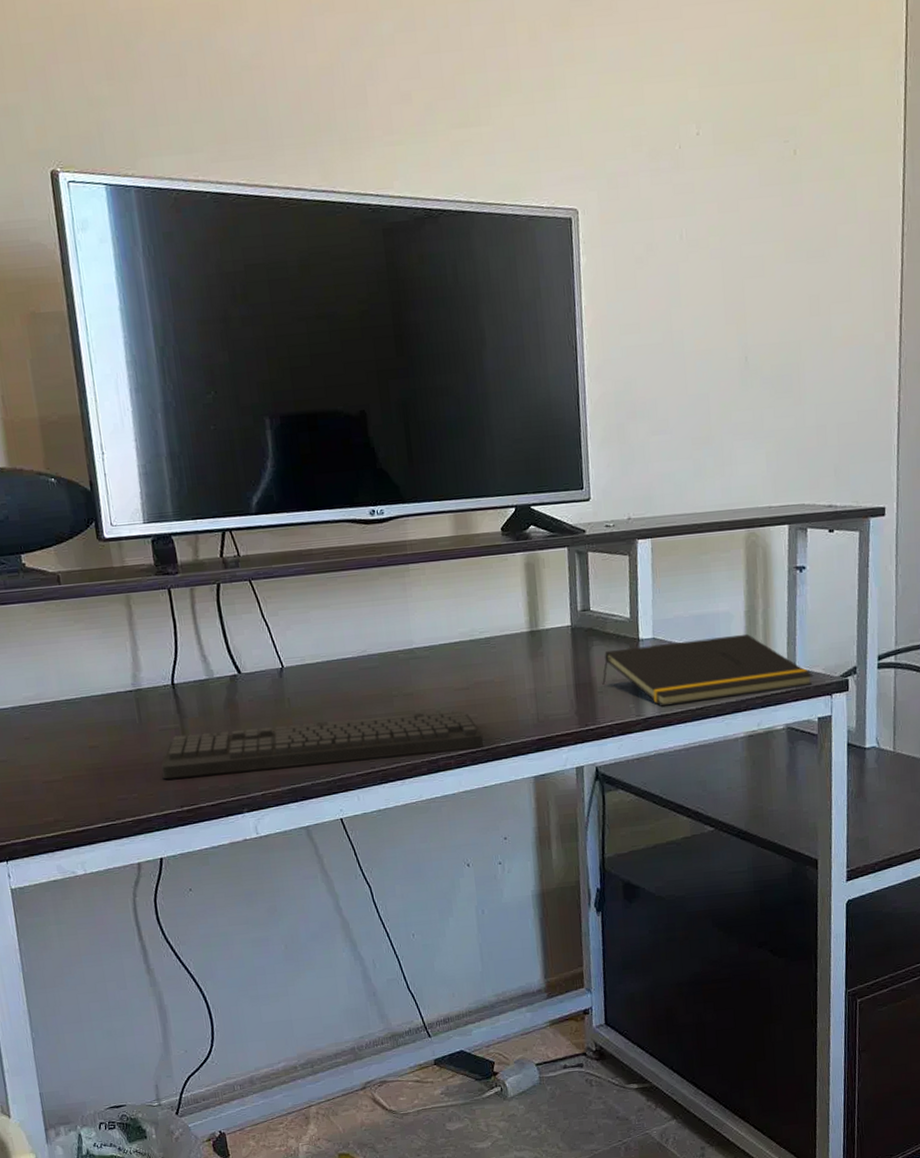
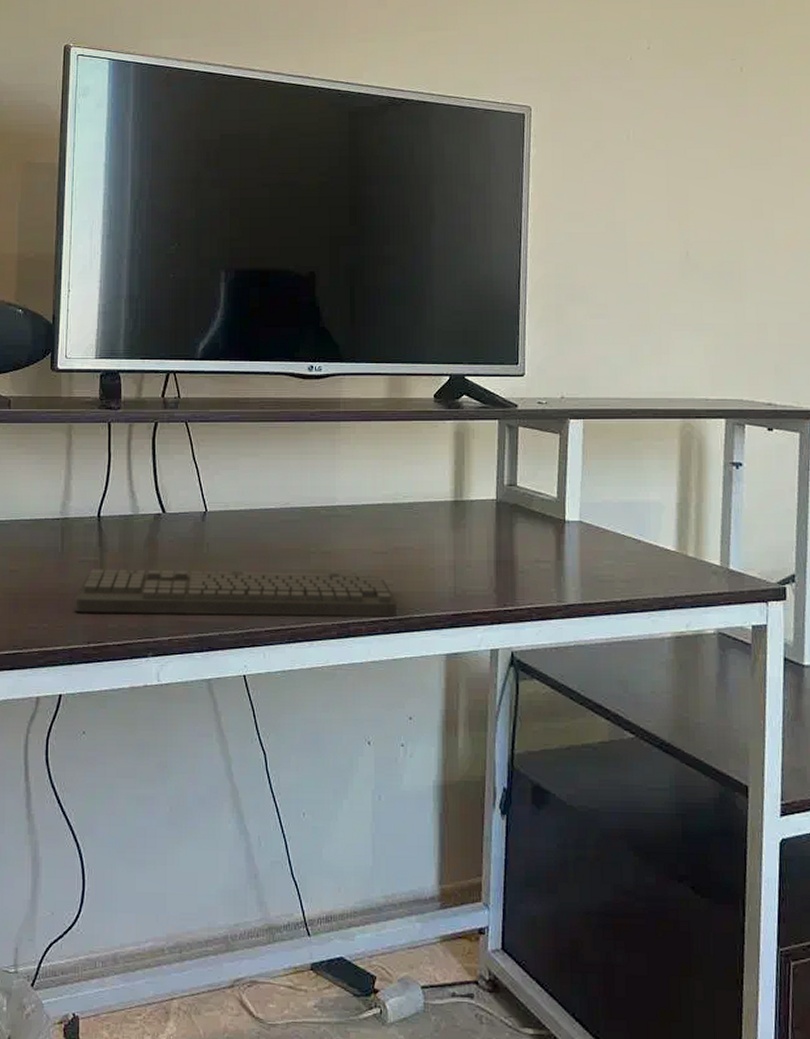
notepad: present [602,633,814,707] -> none [524,527,748,594]

